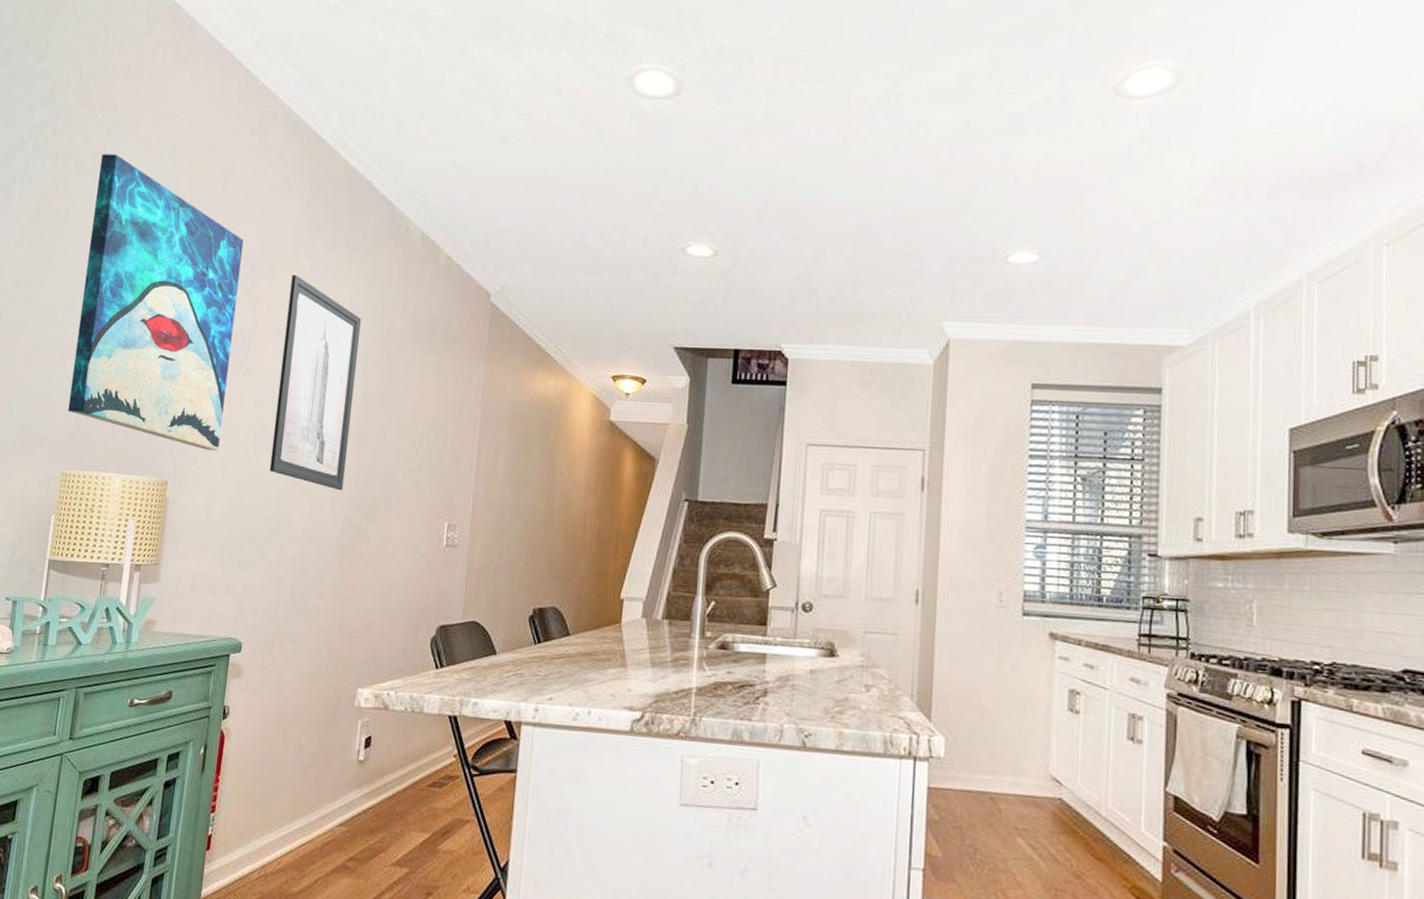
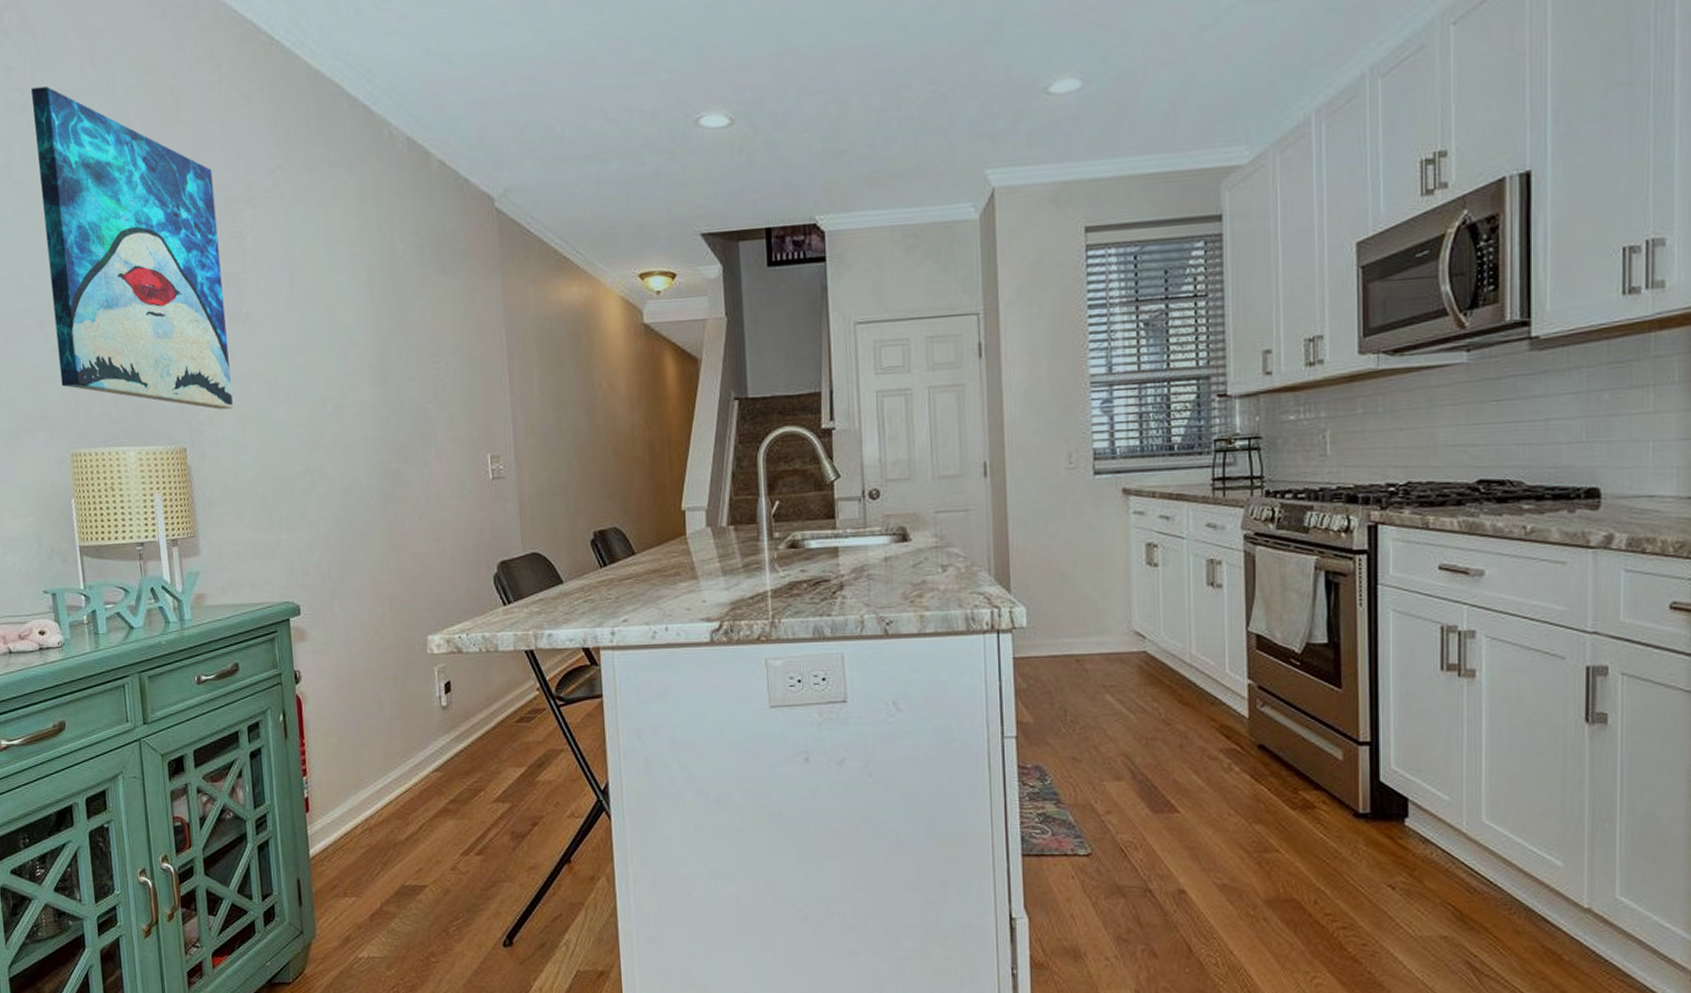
wall art: present [269,274,362,491] -> none [273,202,374,435]

